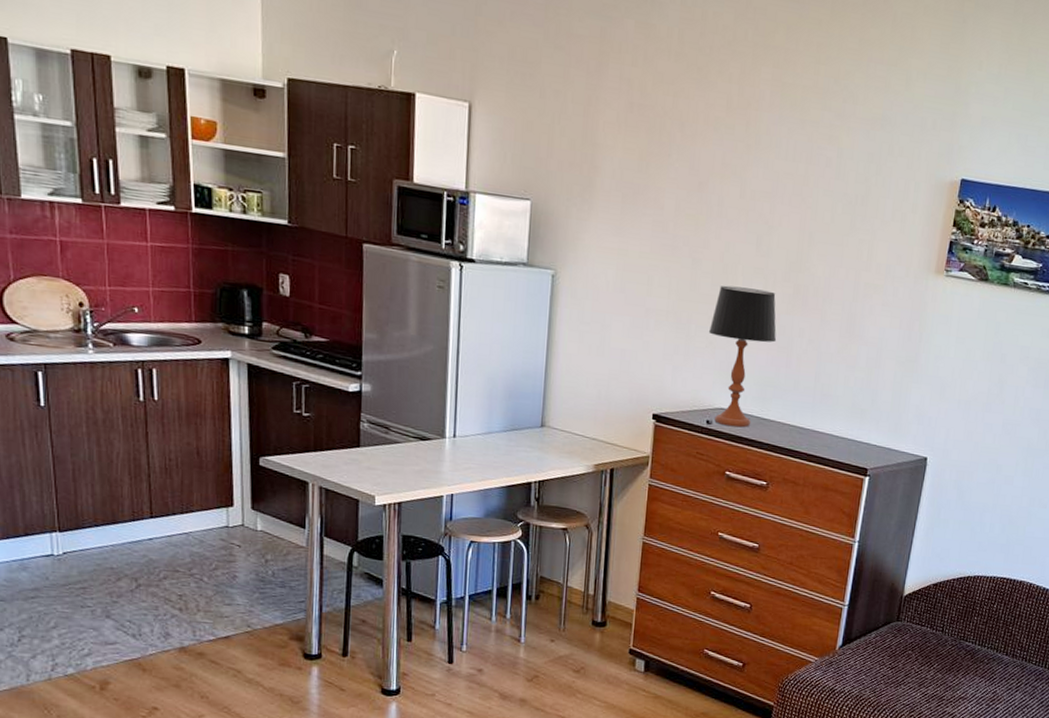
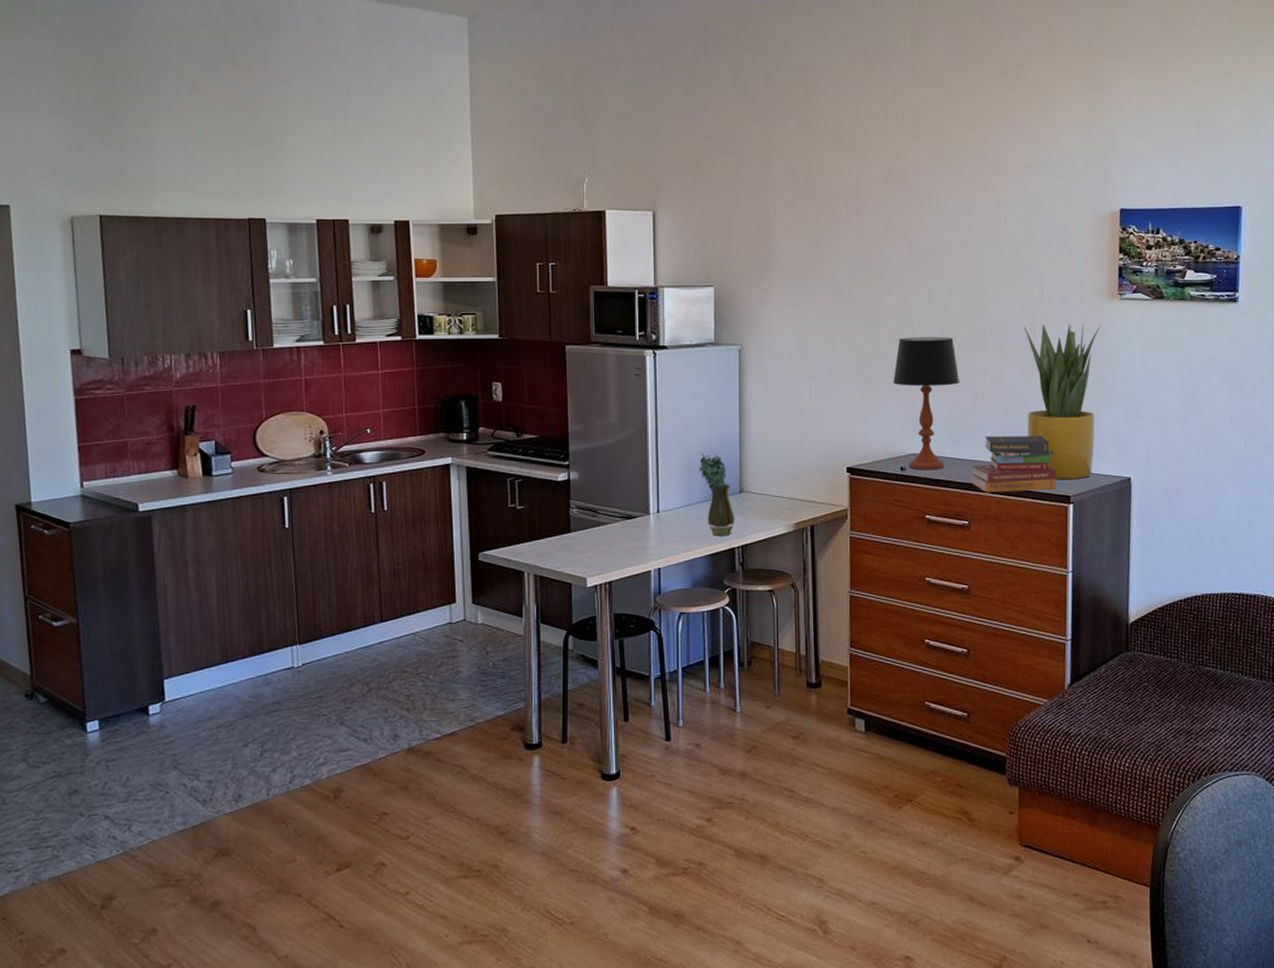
vase: none [500,380,534,470] -> present [699,453,735,536]
books: none [773,399,859,462] -> present [970,436,1057,493]
planter: none [834,289,923,453] -> present [1024,317,1101,480]

